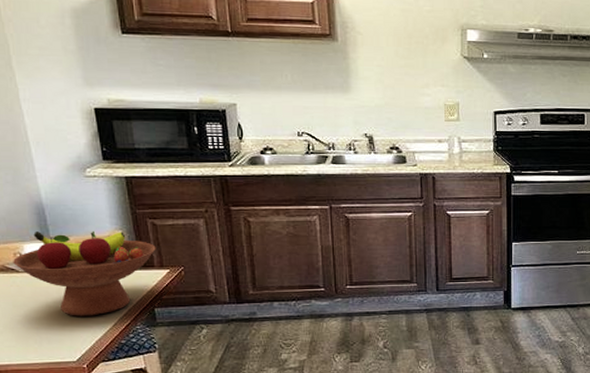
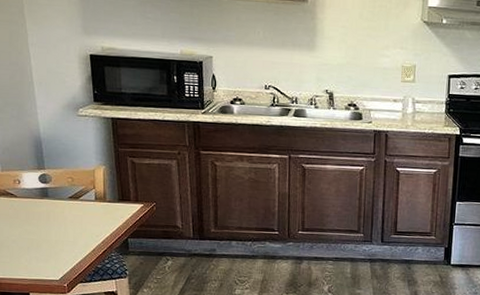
fruit bowl: present [13,230,156,316] -> none [13,162,133,241]

